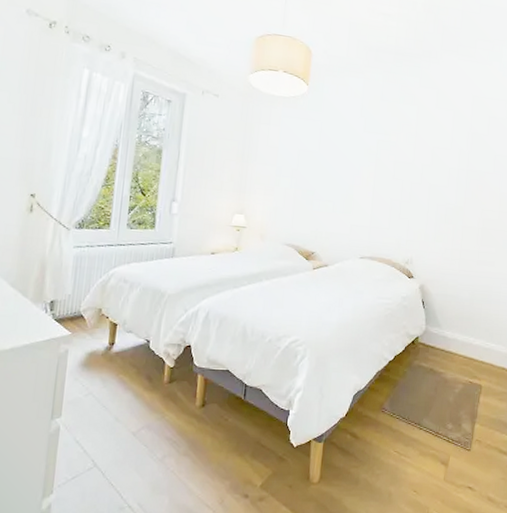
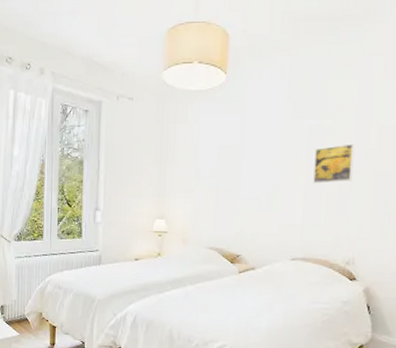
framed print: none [380,159,414,192] -> present [313,144,355,184]

